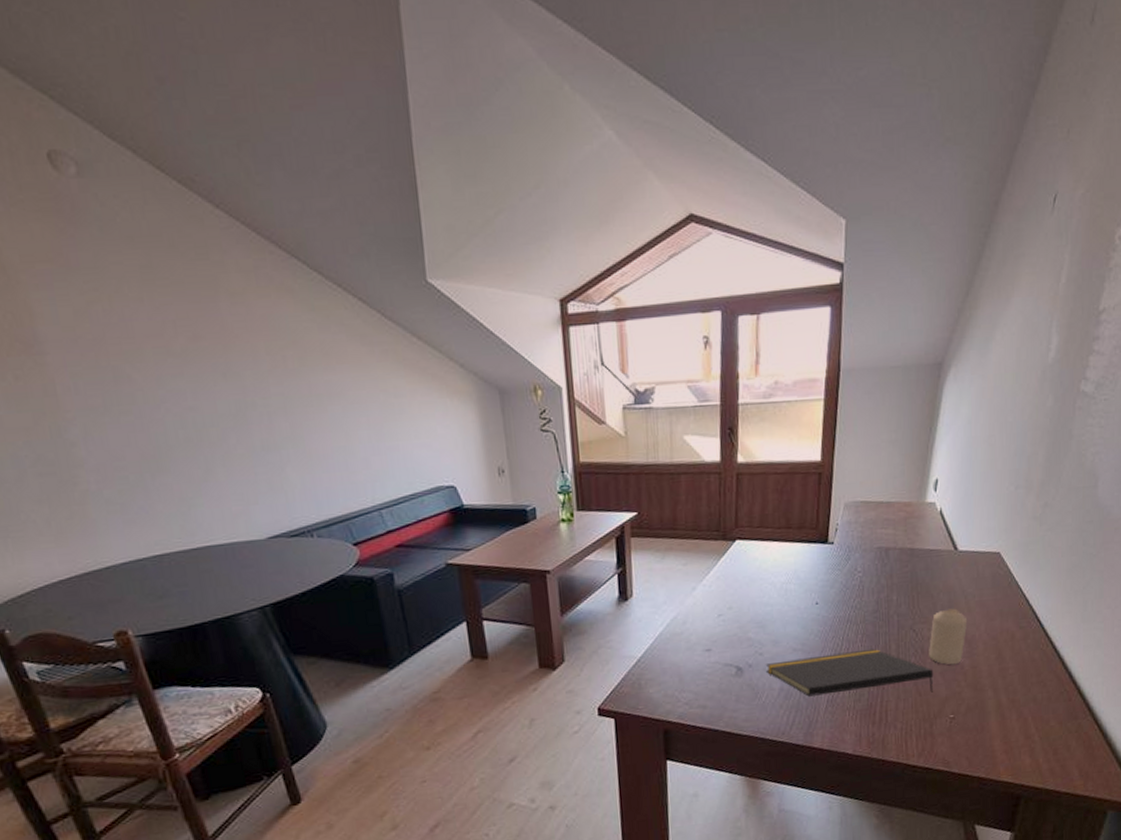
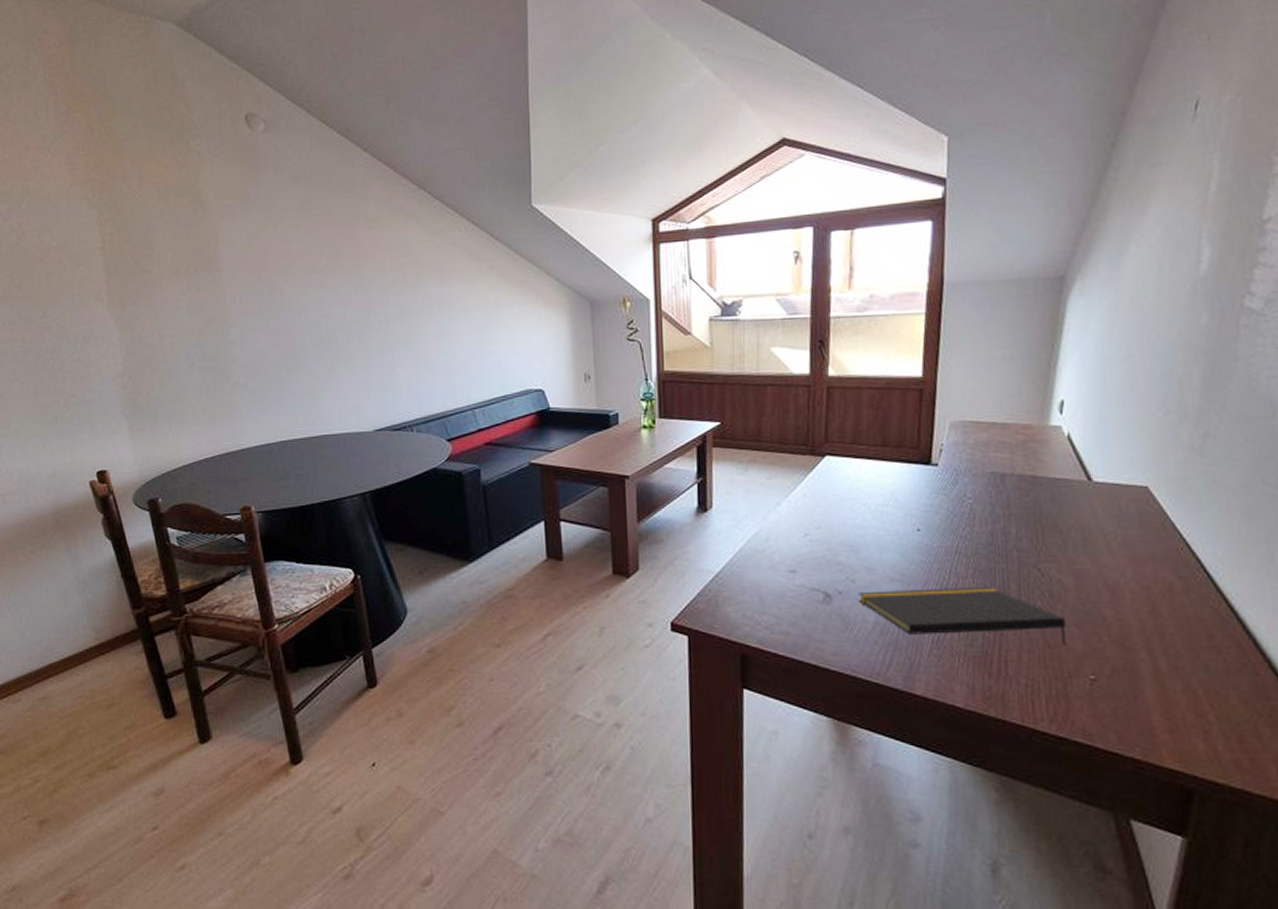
candle: present [929,608,968,665] -> none [1059,548,1109,615]

